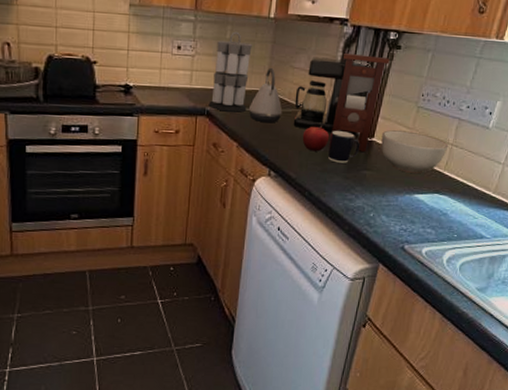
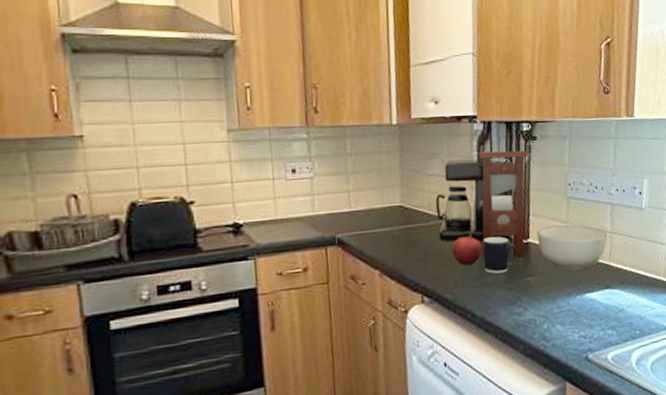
spice rack: present [208,31,252,113] -> none [337,144,384,237]
kettle: present [248,67,283,123] -> none [385,178,425,242]

